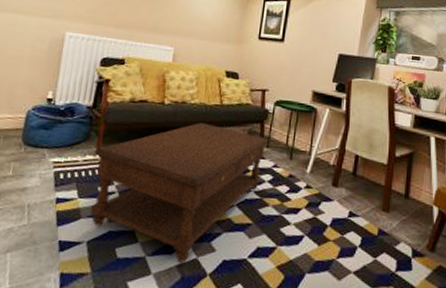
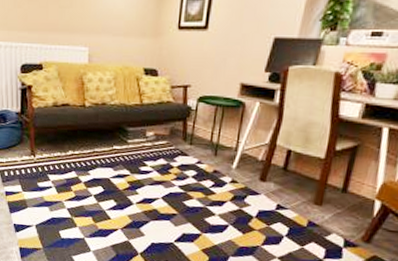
coffee table: present [90,122,269,263] -> none [29,122,192,244]

